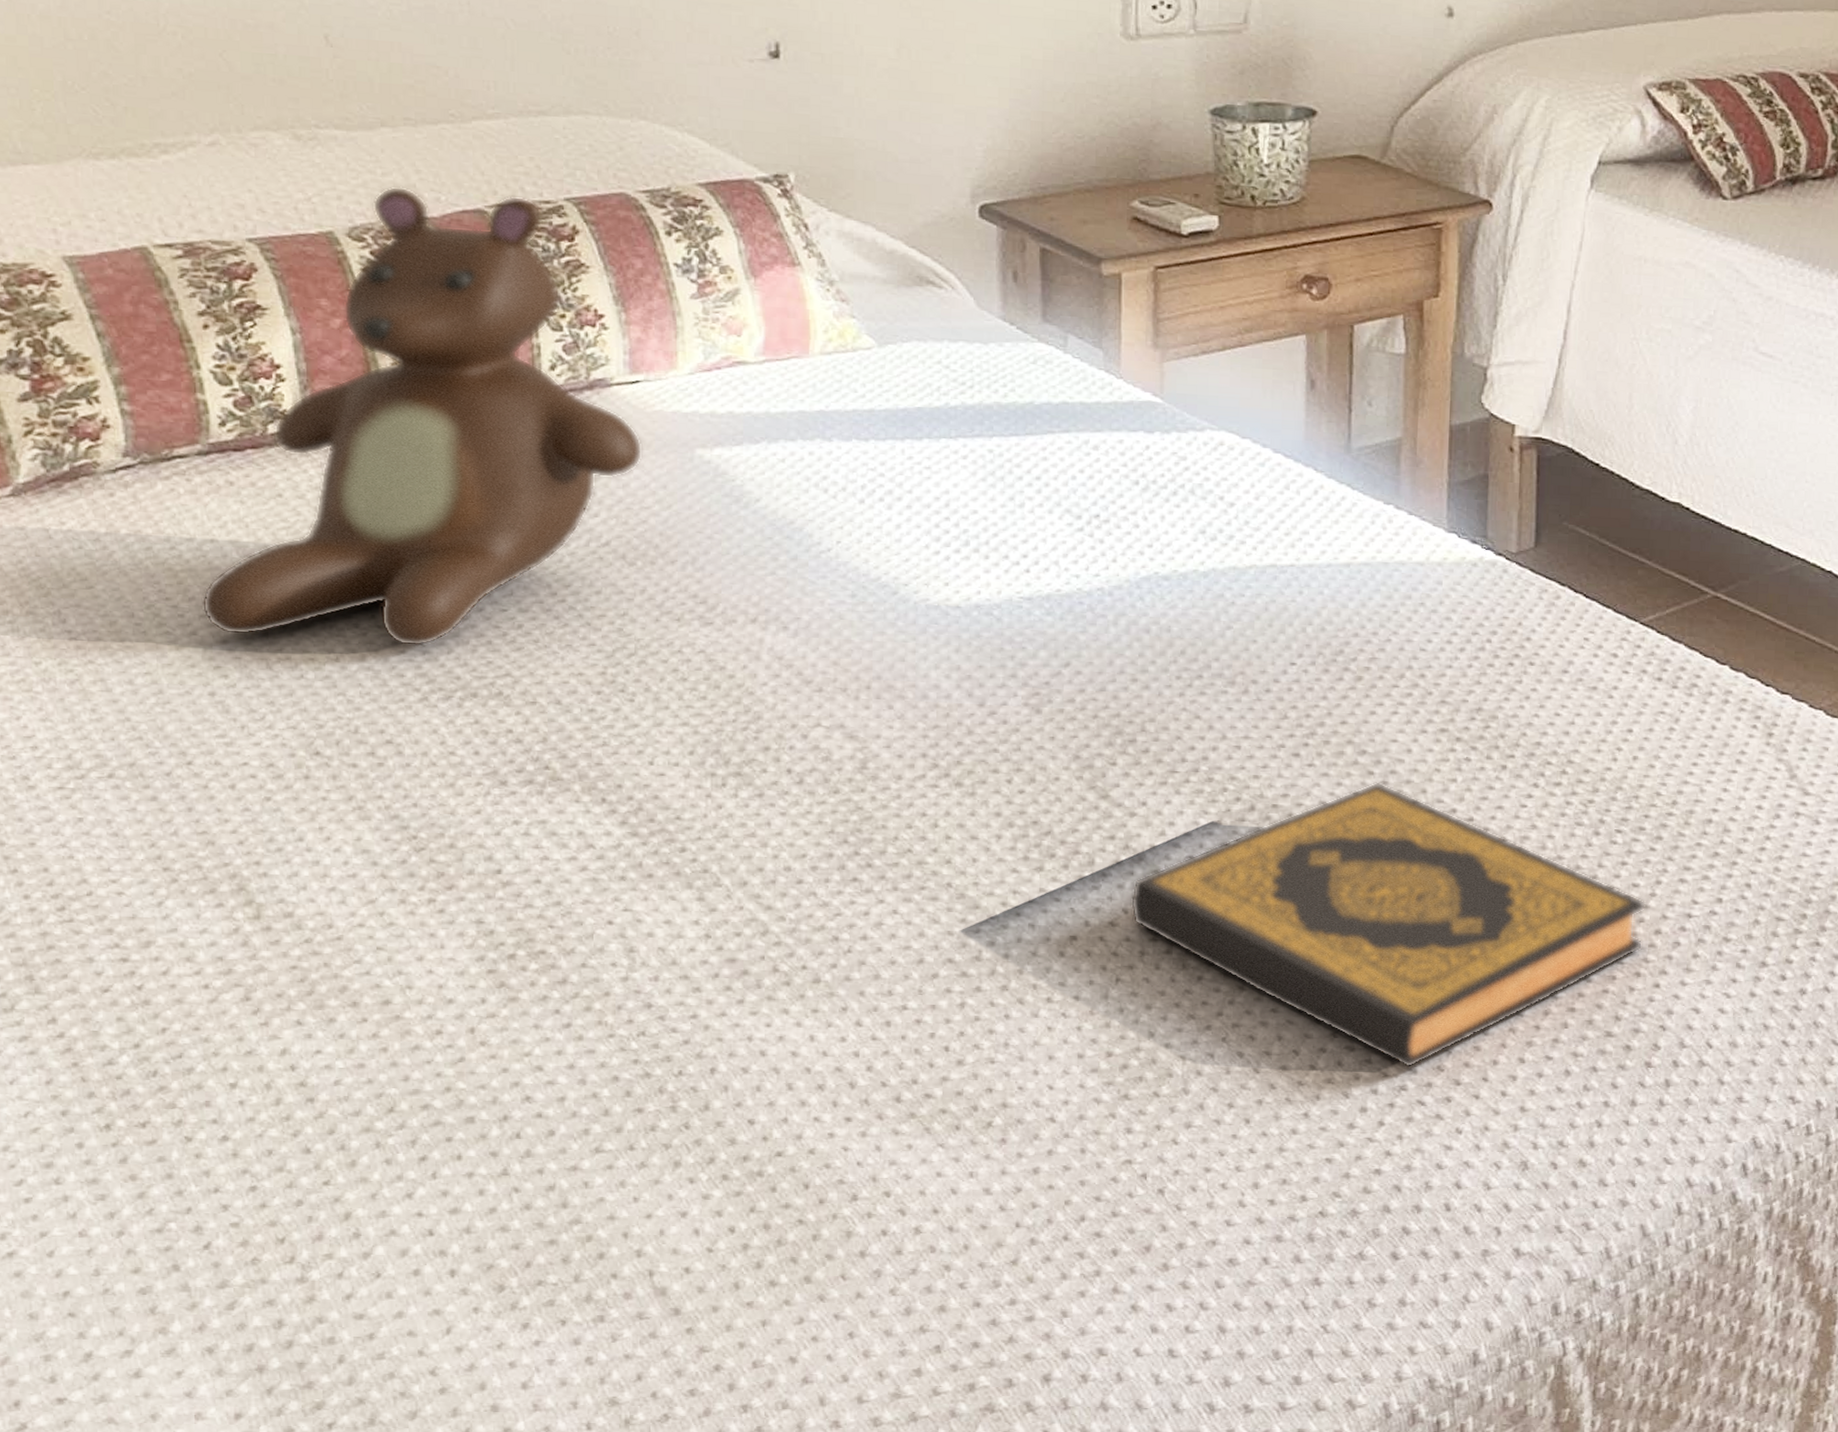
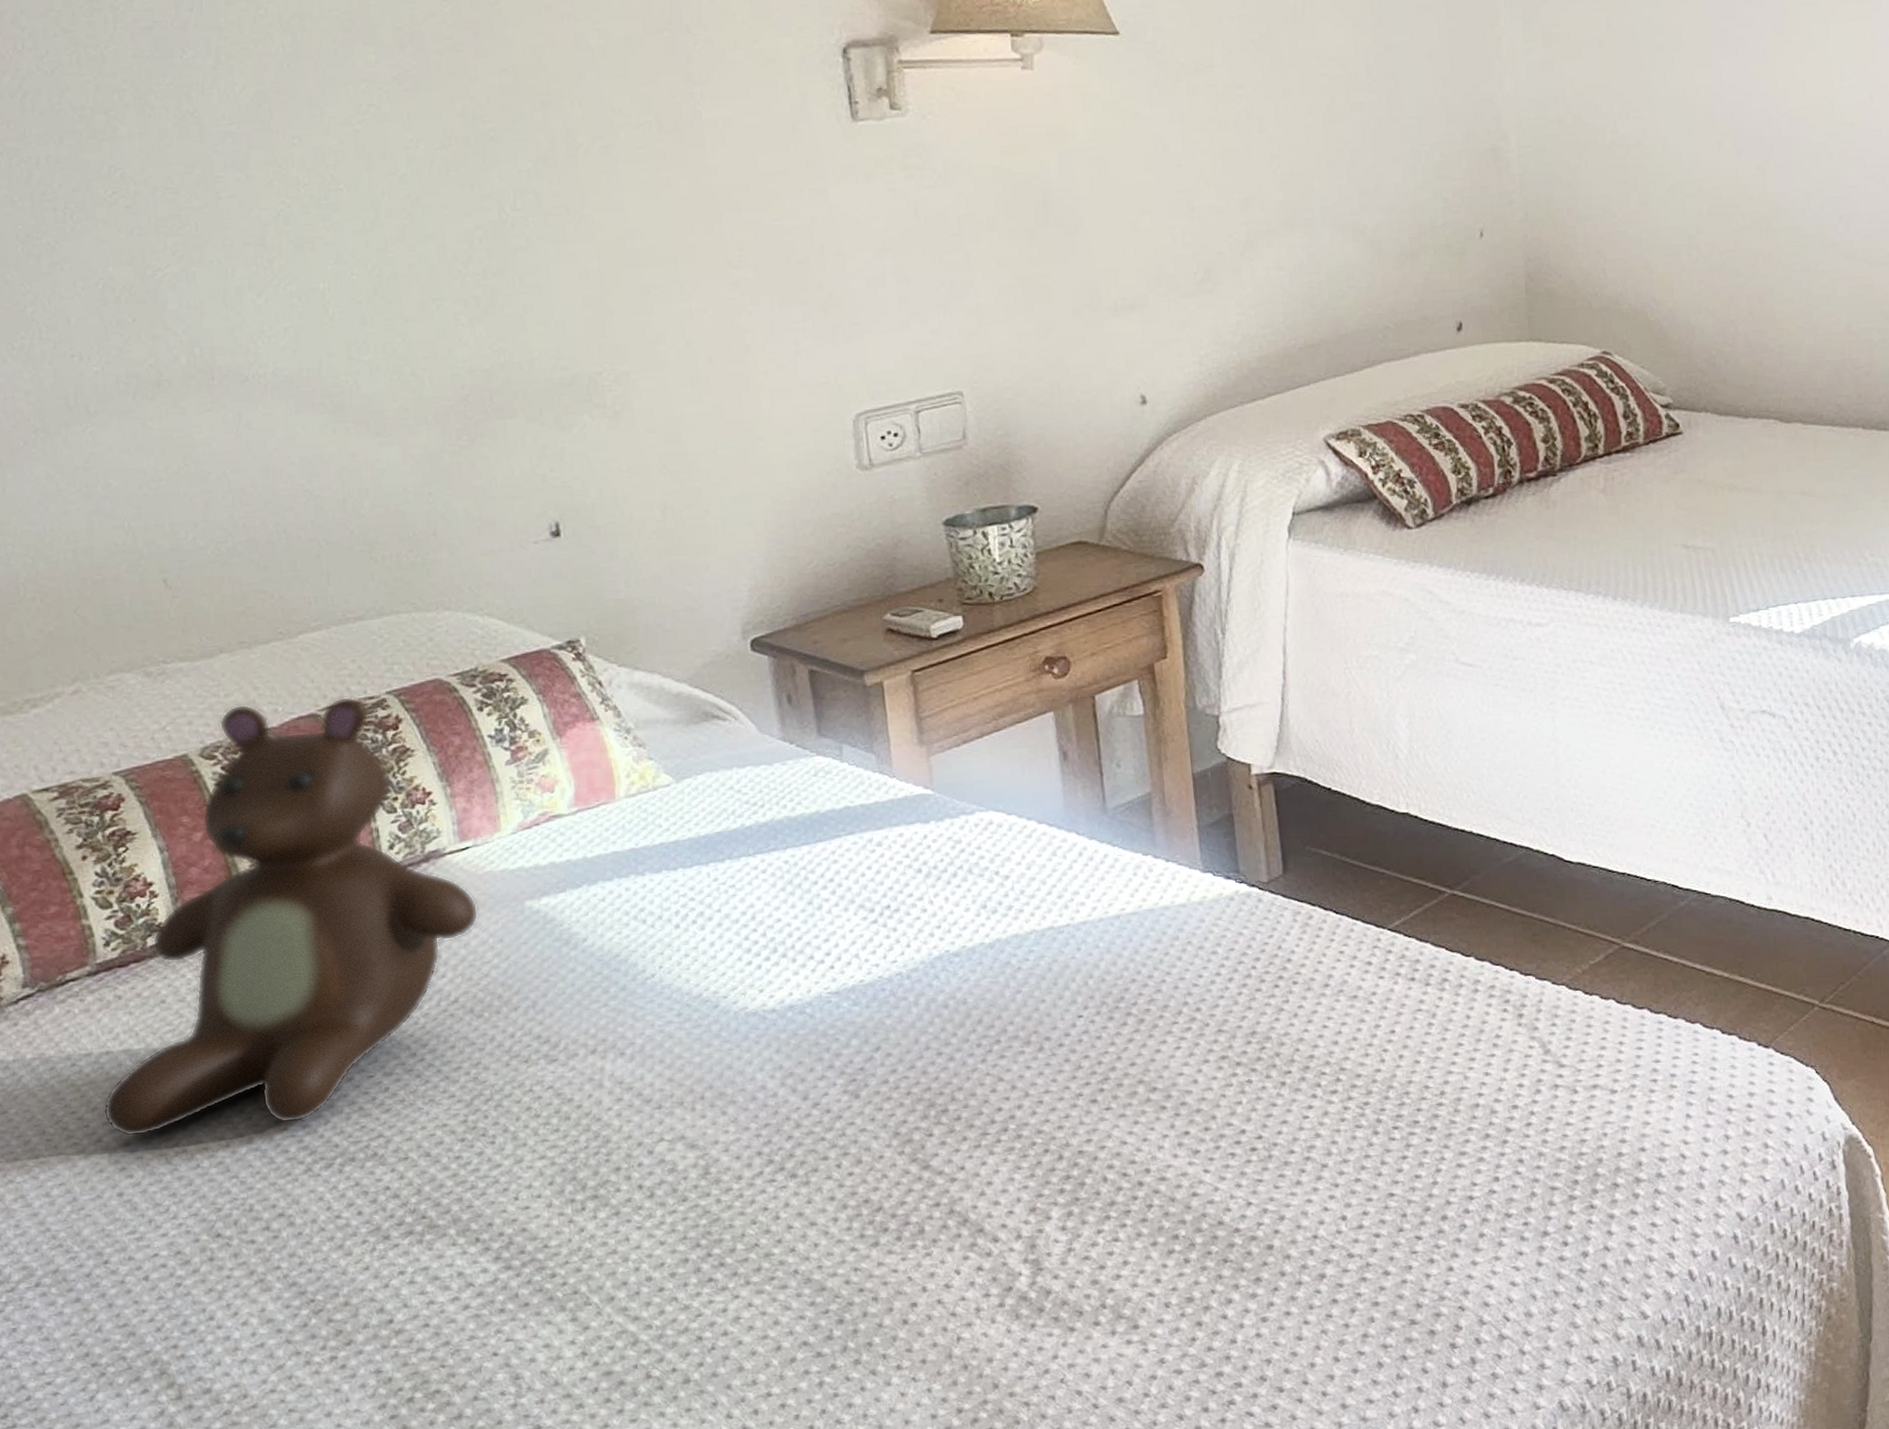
hardback book: present [1130,782,1647,1068] -> none [961,1115,1433,1383]

